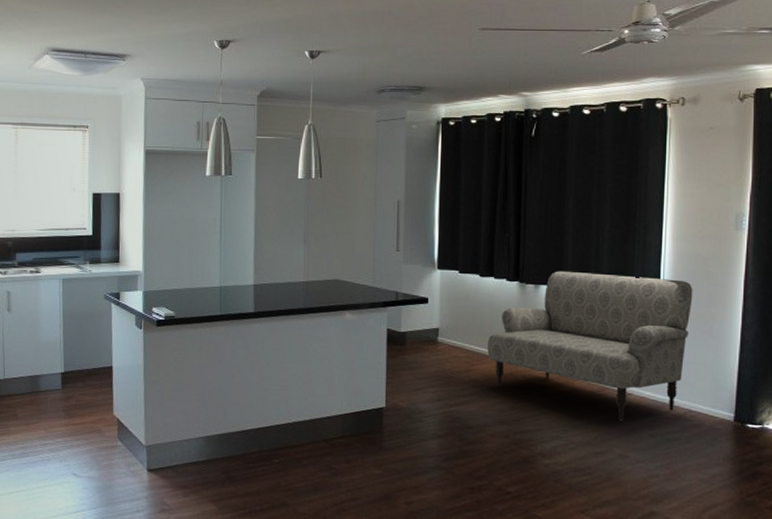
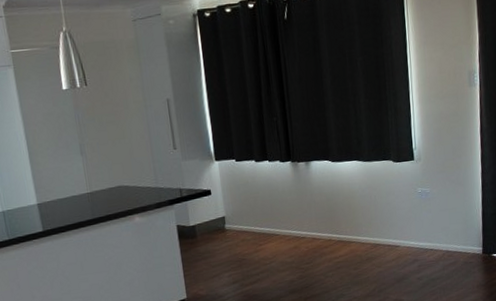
sofa: present [487,270,693,421] -> none [270,138,441,271]

